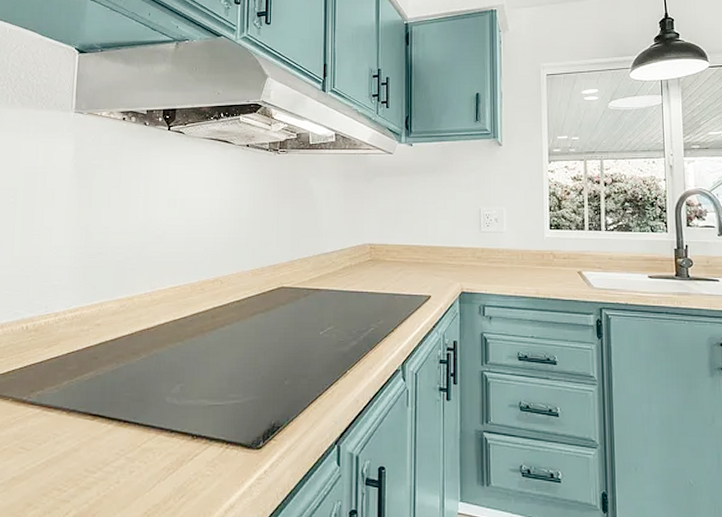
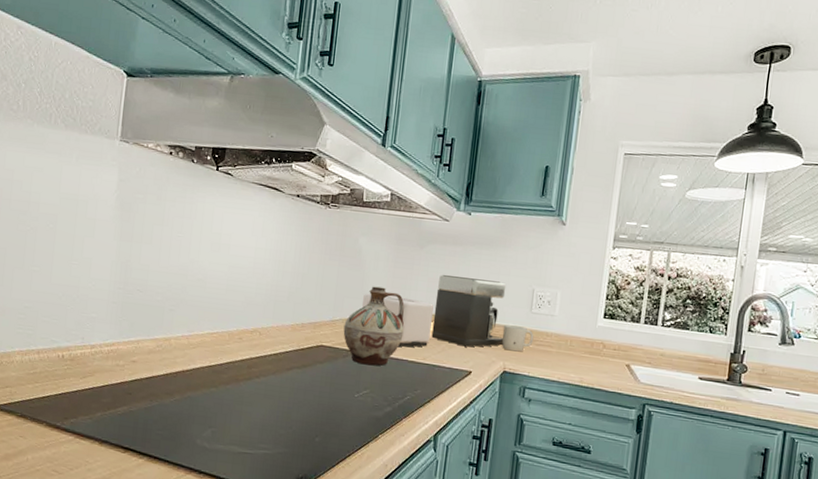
ceramic jug: none [302,223,361,301] -> present [343,286,405,366]
toaster: none [317,229,387,279] -> present [361,293,434,347]
coffee maker: none [388,204,458,272] -> present [431,274,507,347]
mug: none [455,246,486,271] -> present [501,325,534,352]

